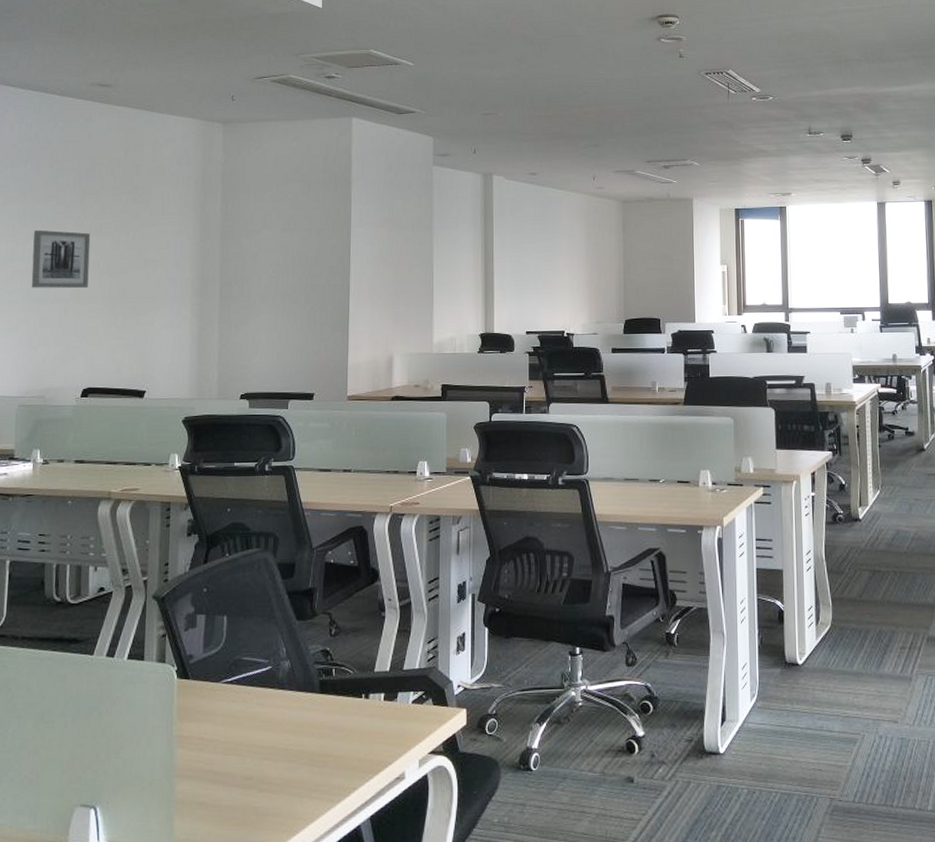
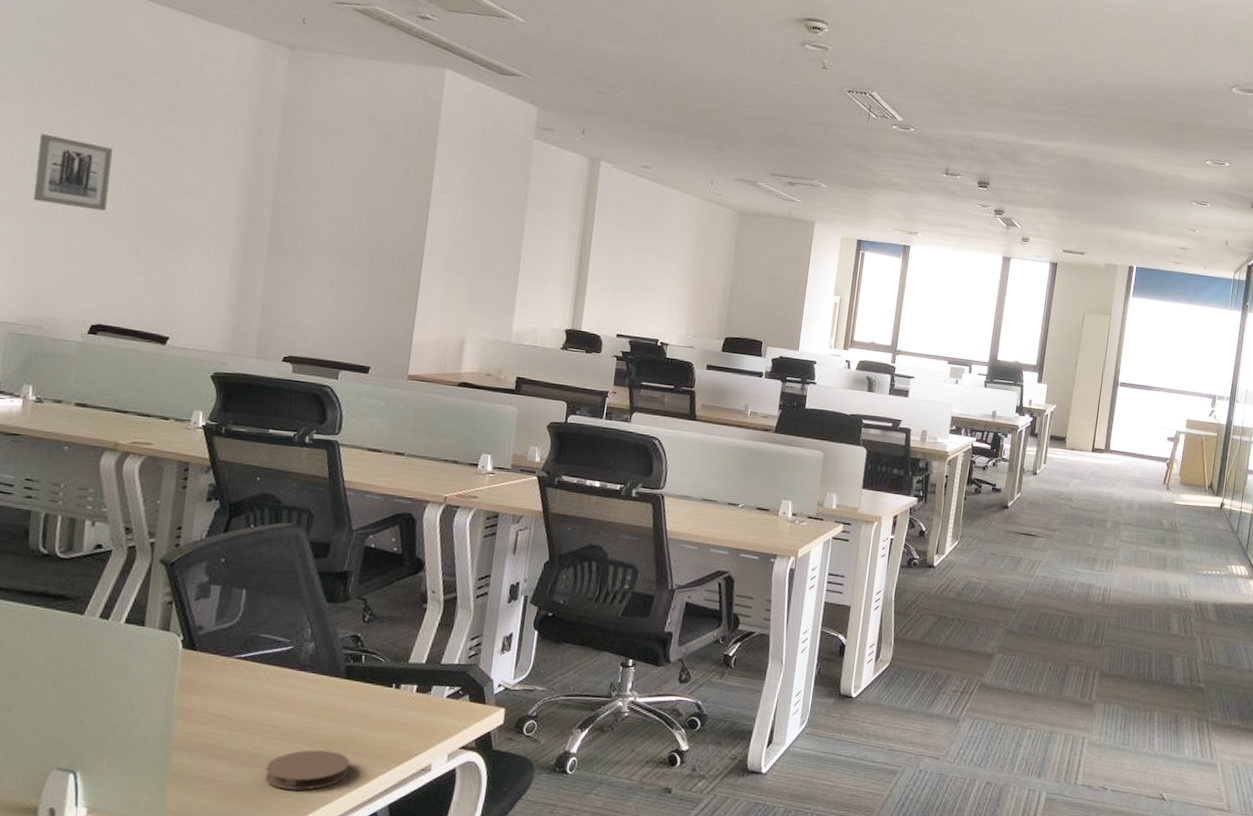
coaster: none [257,766,331,809] -> present [264,750,350,790]

